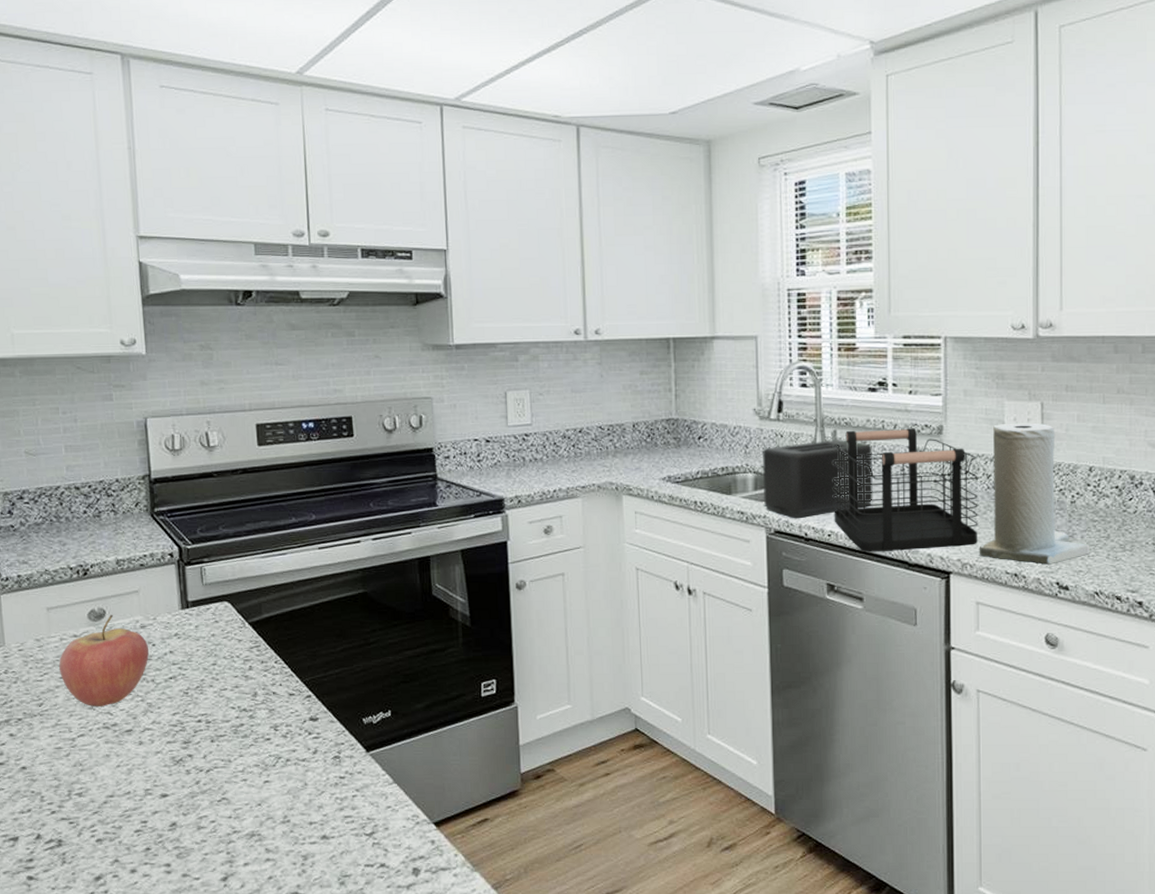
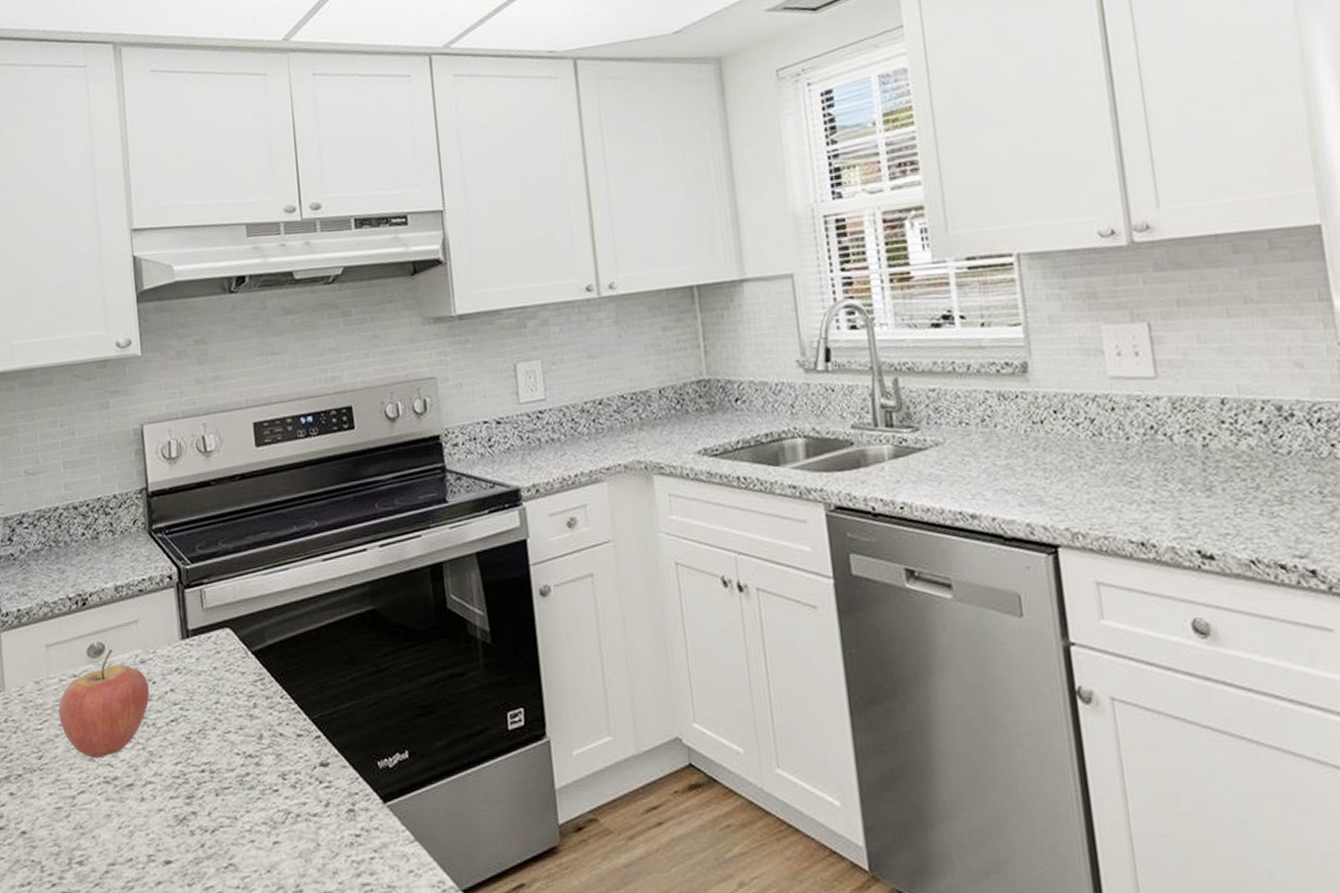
toaster: present [762,440,873,519] -> none [811,389,951,490]
dish rack: present [833,428,978,553] -> none [896,367,1088,527]
paper towel: present [979,422,1090,565] -> none [1090,348,1237,529]

